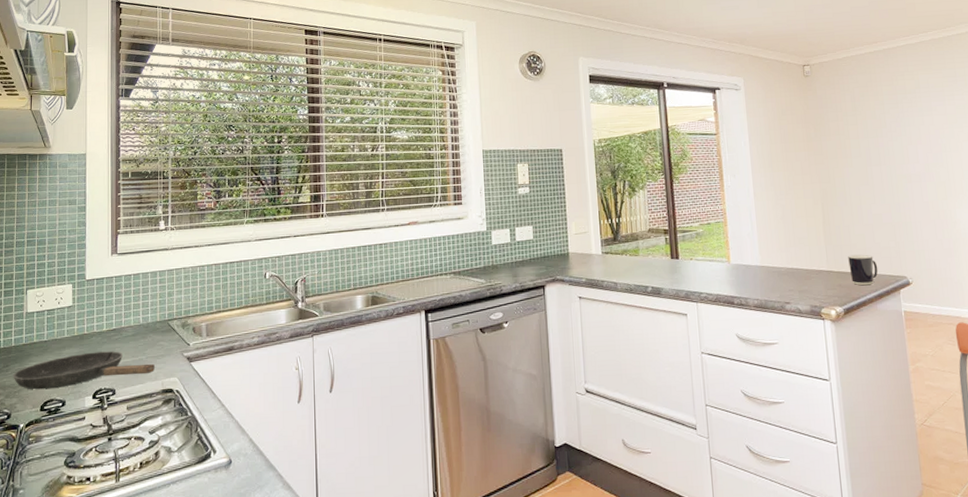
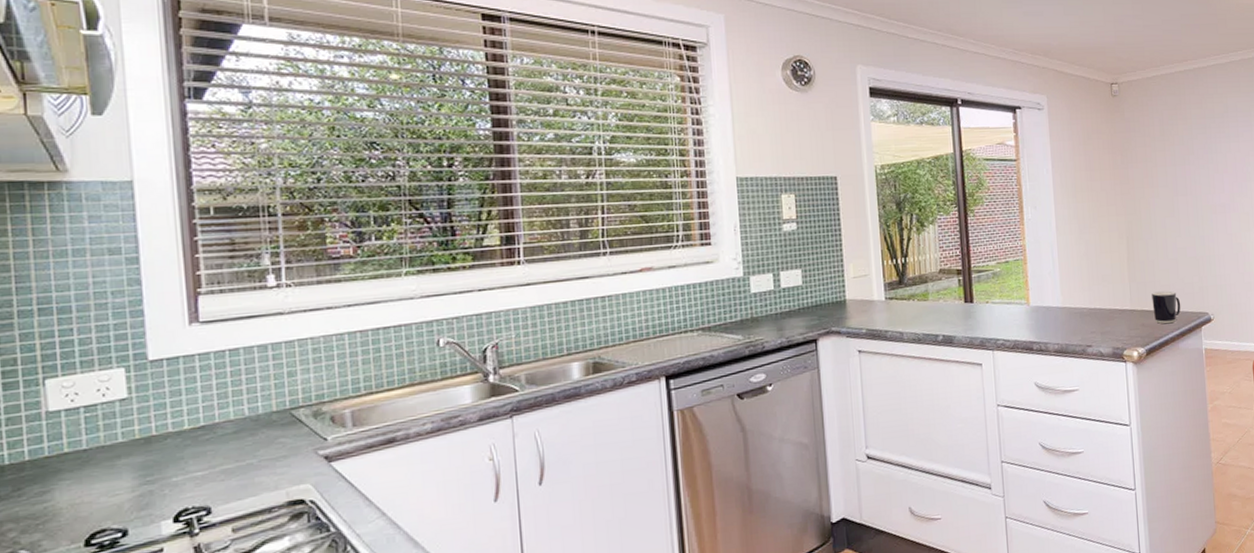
frying pan: present [13,351,156,390] -> none [31,455,275,520]

